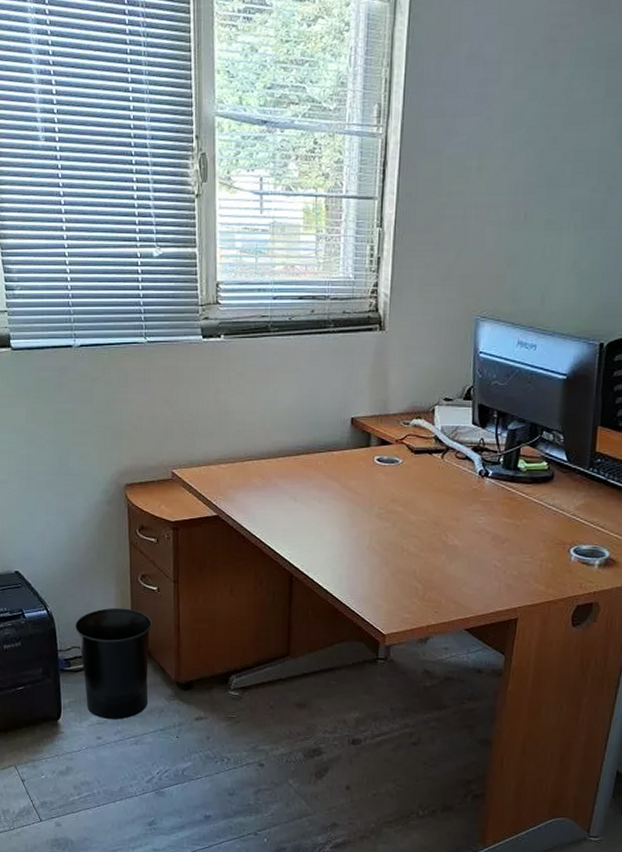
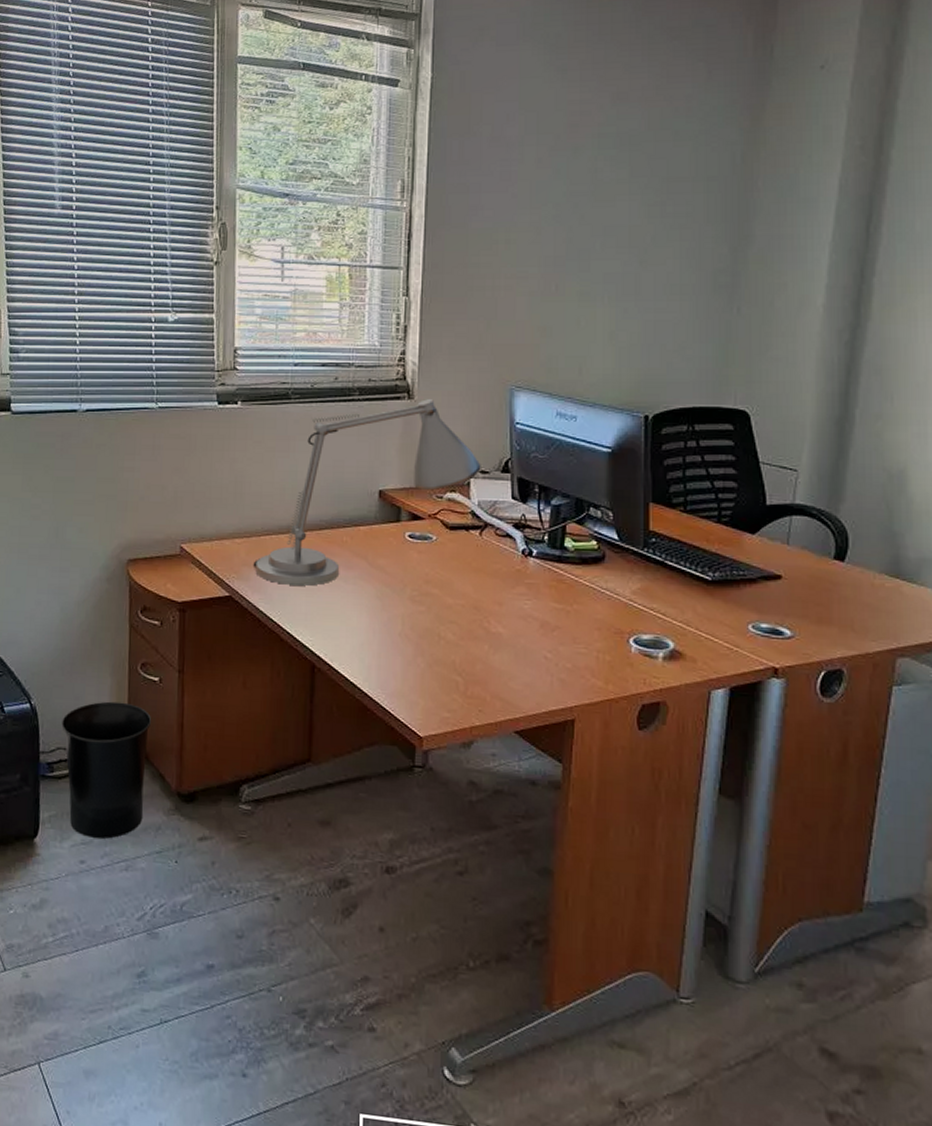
desk lamp: none [237,330,446,506] -> present [253,399,481,586]

